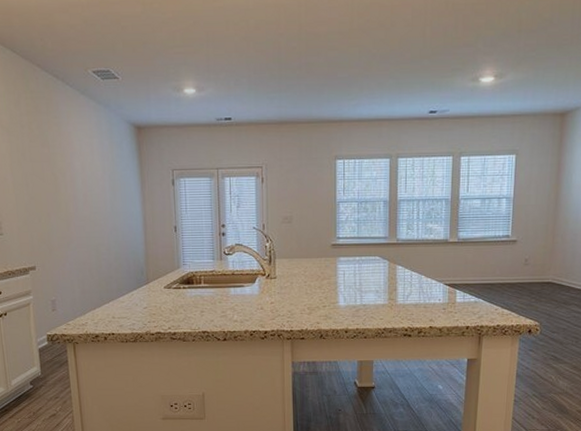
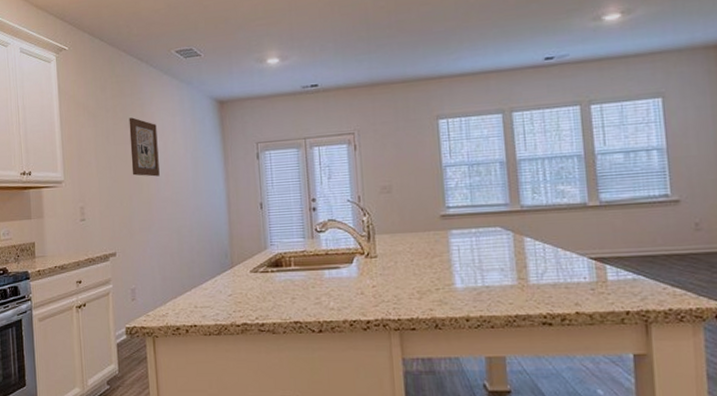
wall art: none [45,136,78,196] -> present [129,117,160,177]

